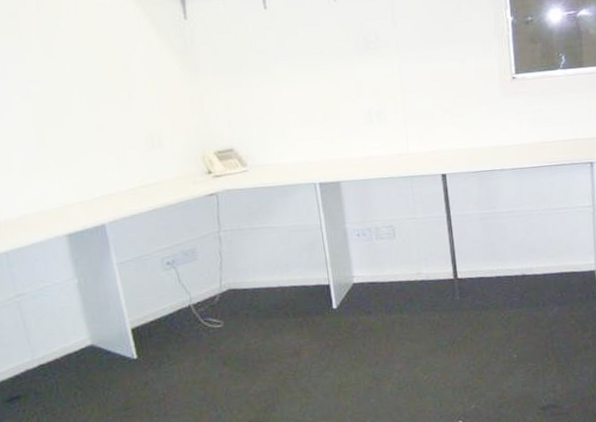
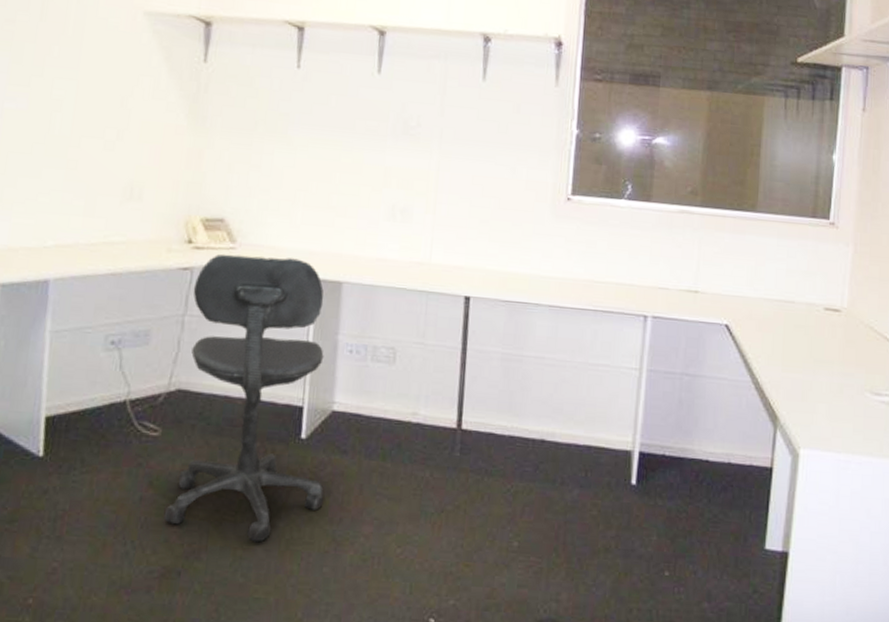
office chair: none [221,169,361,391] -> present [163,254,324,543]

